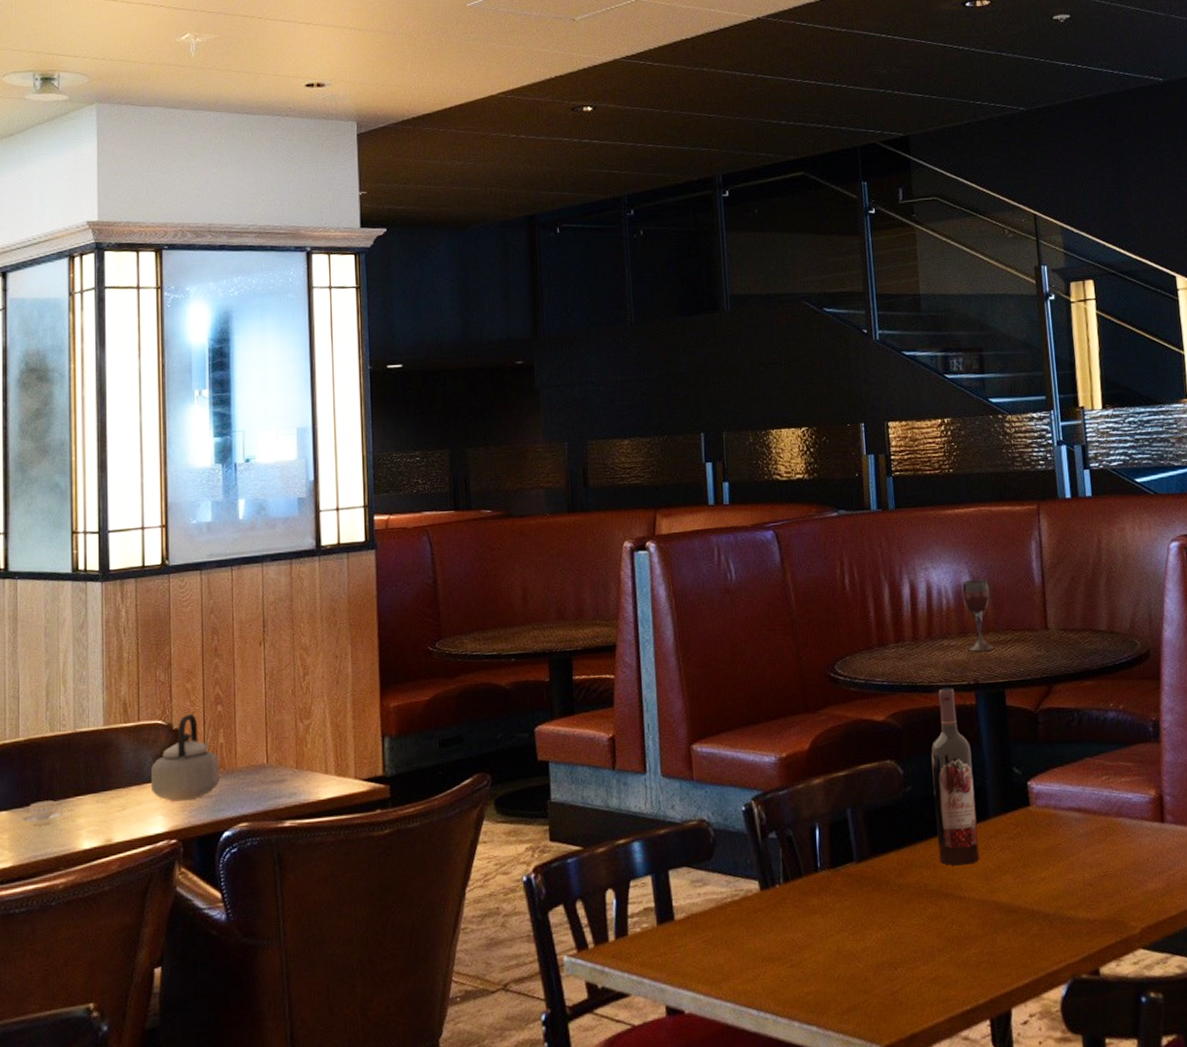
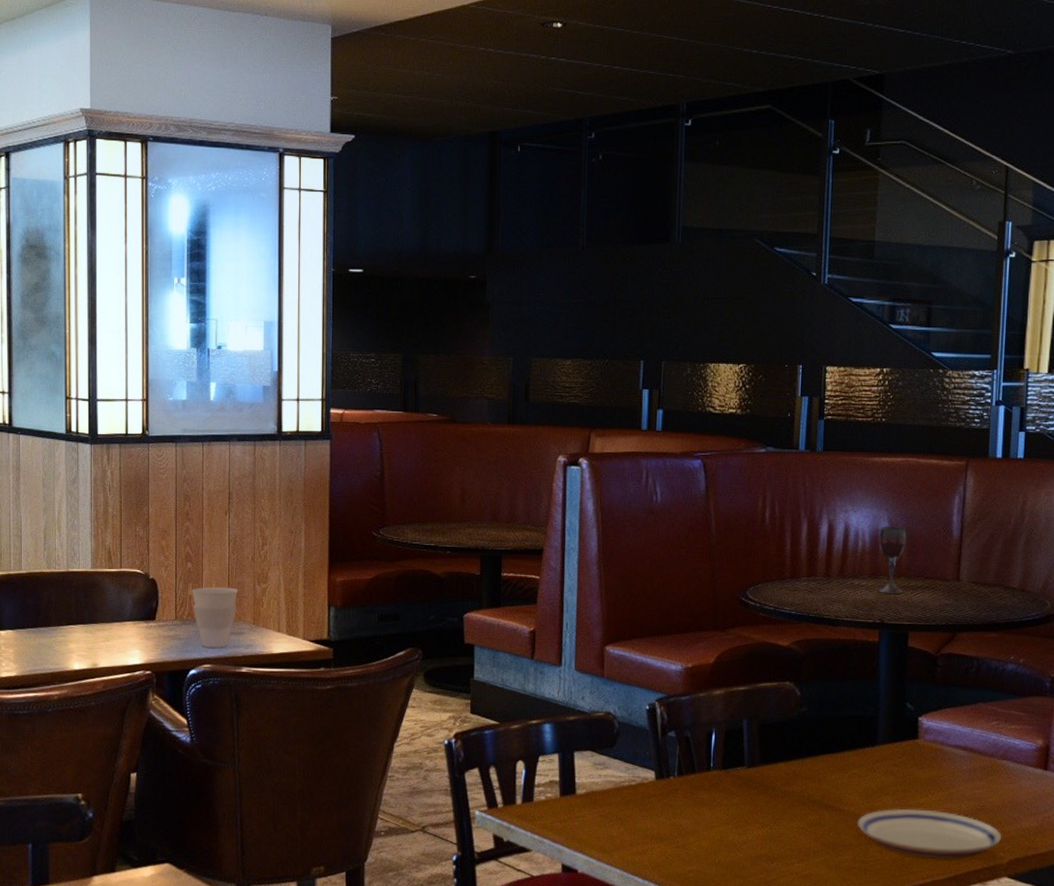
teacup: present [22,800,63,826] -> none [25,625,57,645]
teapot: present [151,714,220,802] -> none [131,567,188,640]
cup: none [223,728,278,804] -> present [191,586,238,649]
wine bottle: present [930,687,980,866] -> none [825,623,868,783]
plate: none [980,884,1130,940] -> present [858,808,1002,860]

